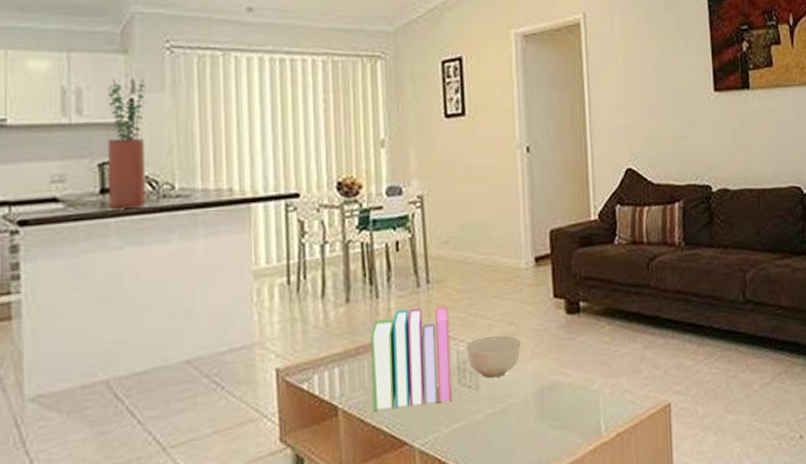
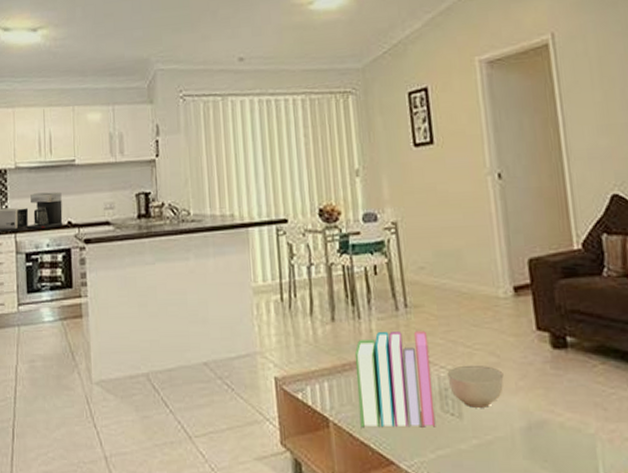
vase: present [107,77,146,210] -> none [140,122,169,232]

